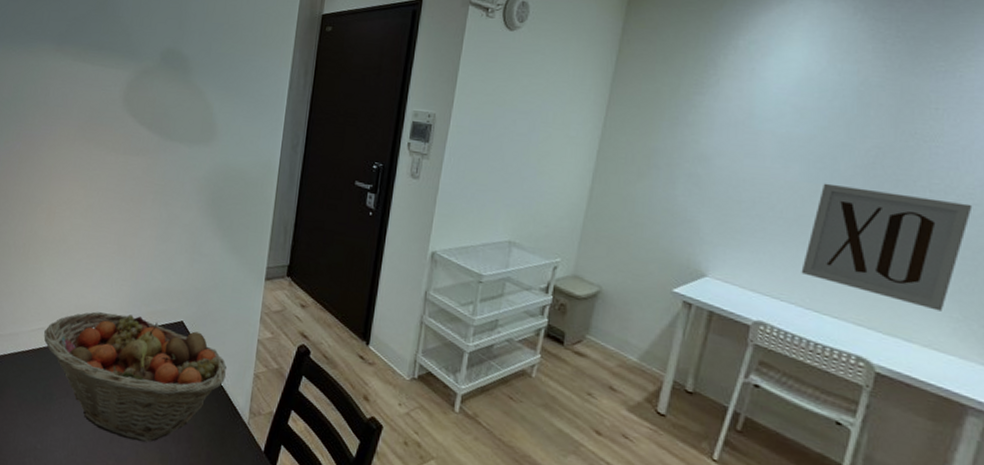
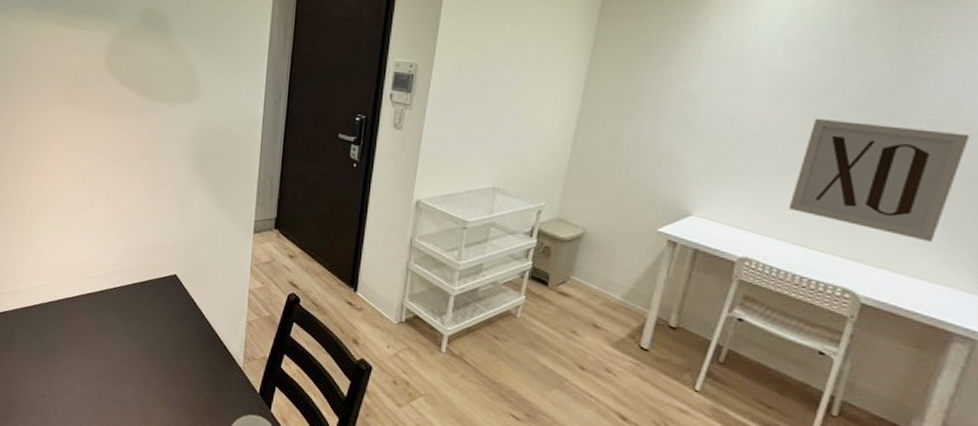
fruit basket: present [43,311,227,442] -> none [45,268,221,388]

